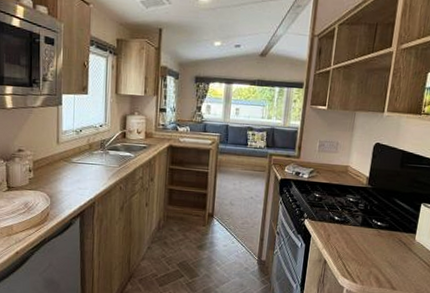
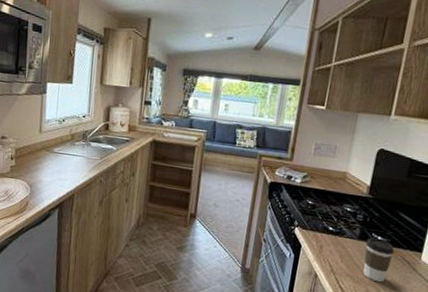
coffee cup: none [366,224,393,264] -> present [363,238,395,283]

